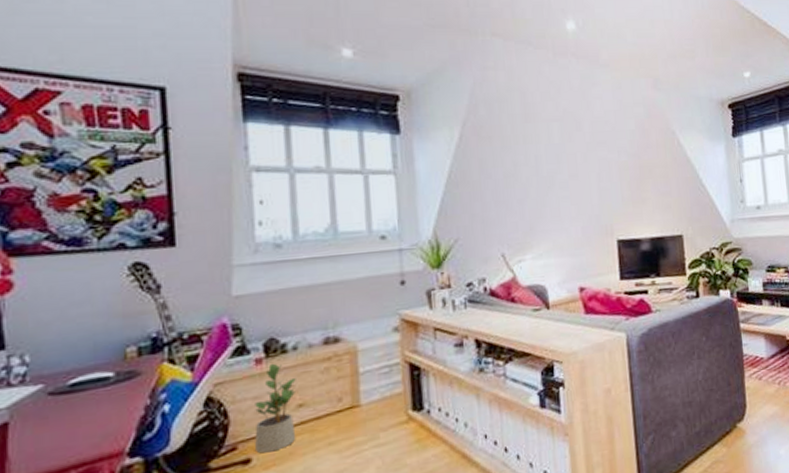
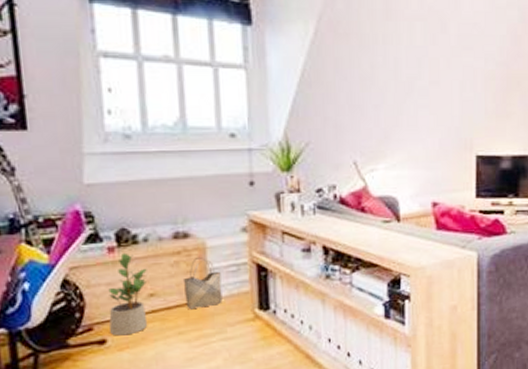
woven basket: none [333,360,375,418] -> present [182,256,223,310]

